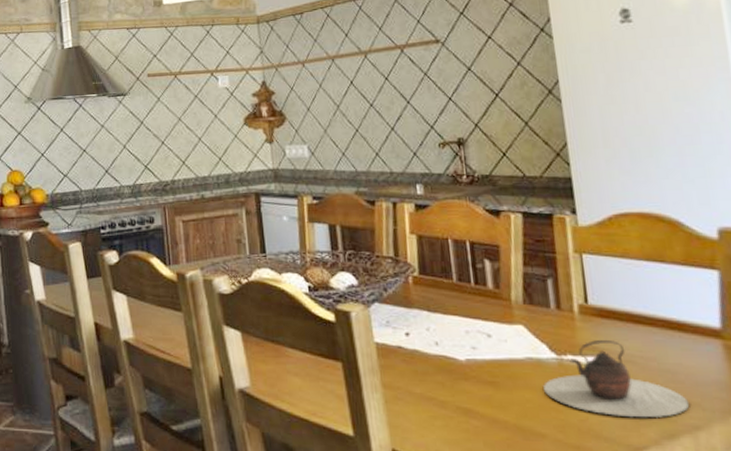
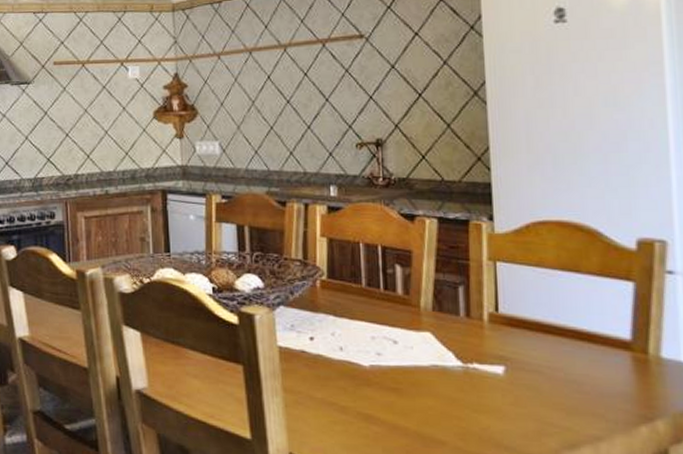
teapot: present [543,339,690,419] -> none [447,348,593,429]

